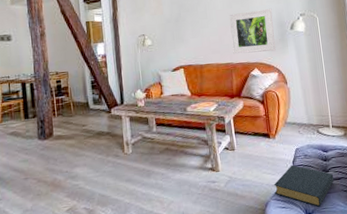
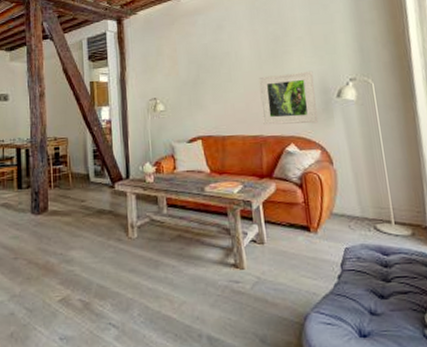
hardback book: present [273,164,334,207] -> none [315,268,399,328]

